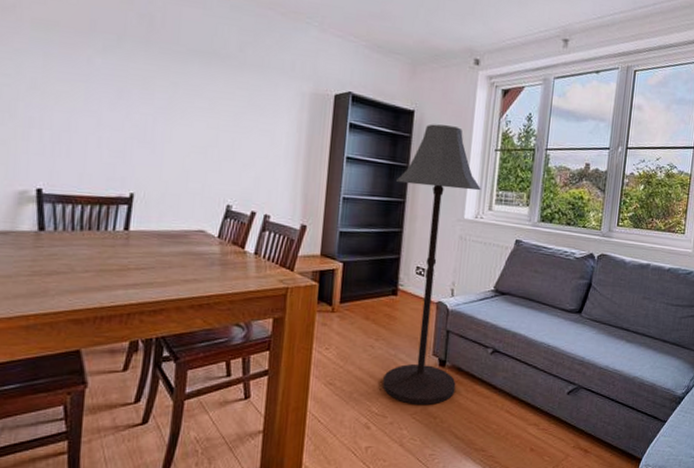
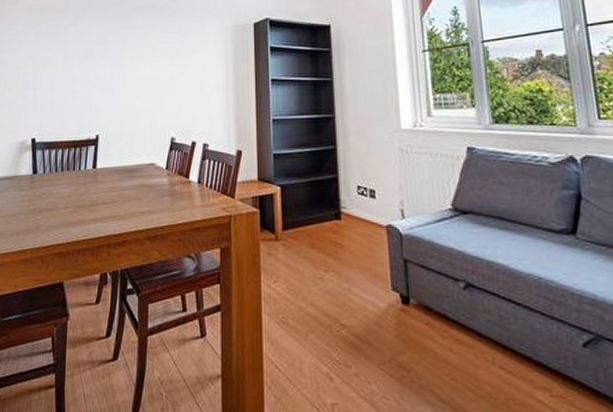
floor lamp: present [383,124,481,406] -> none [321,33,427,354]

